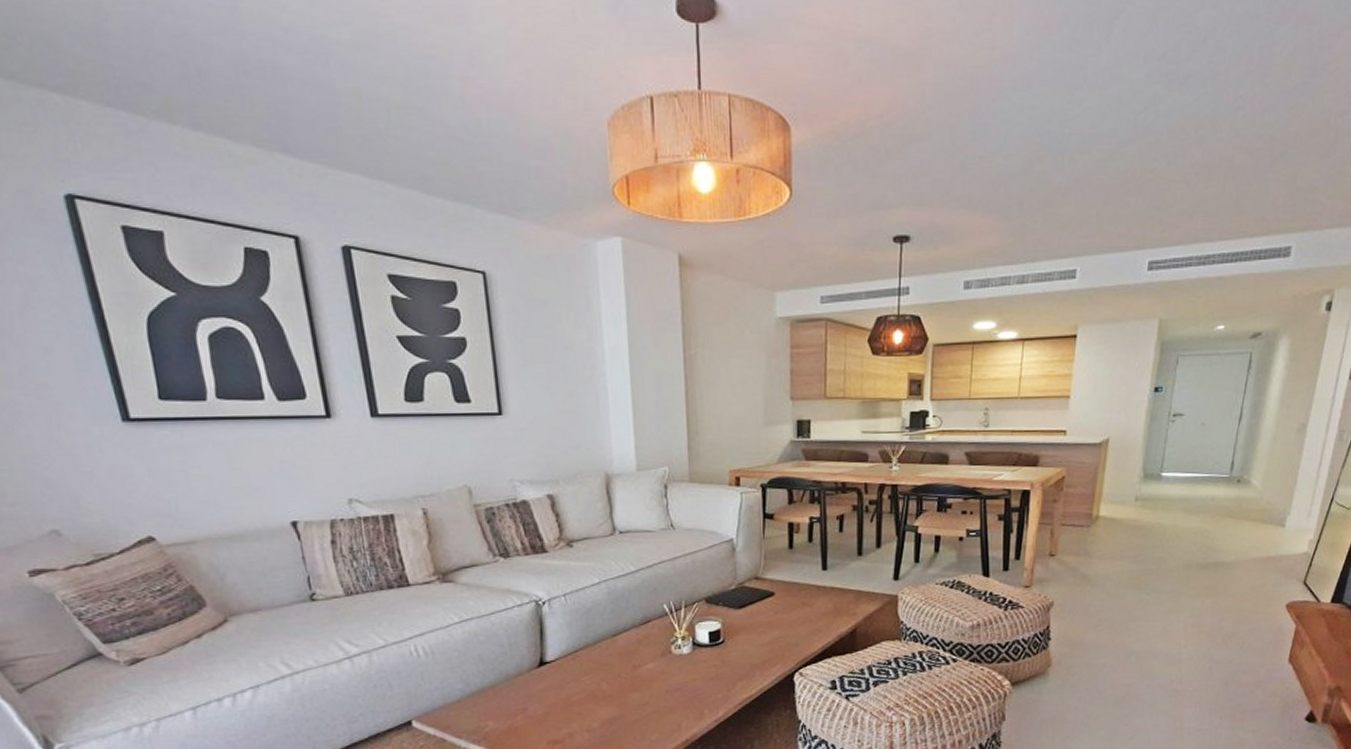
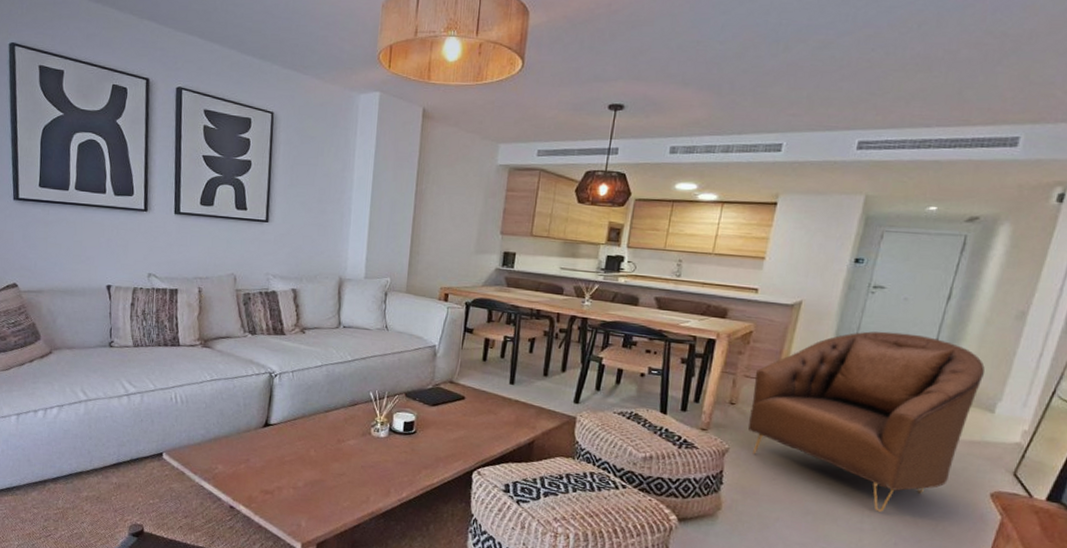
armchair: none [1070,459,1275,640] -> present [748,331,985,512]

